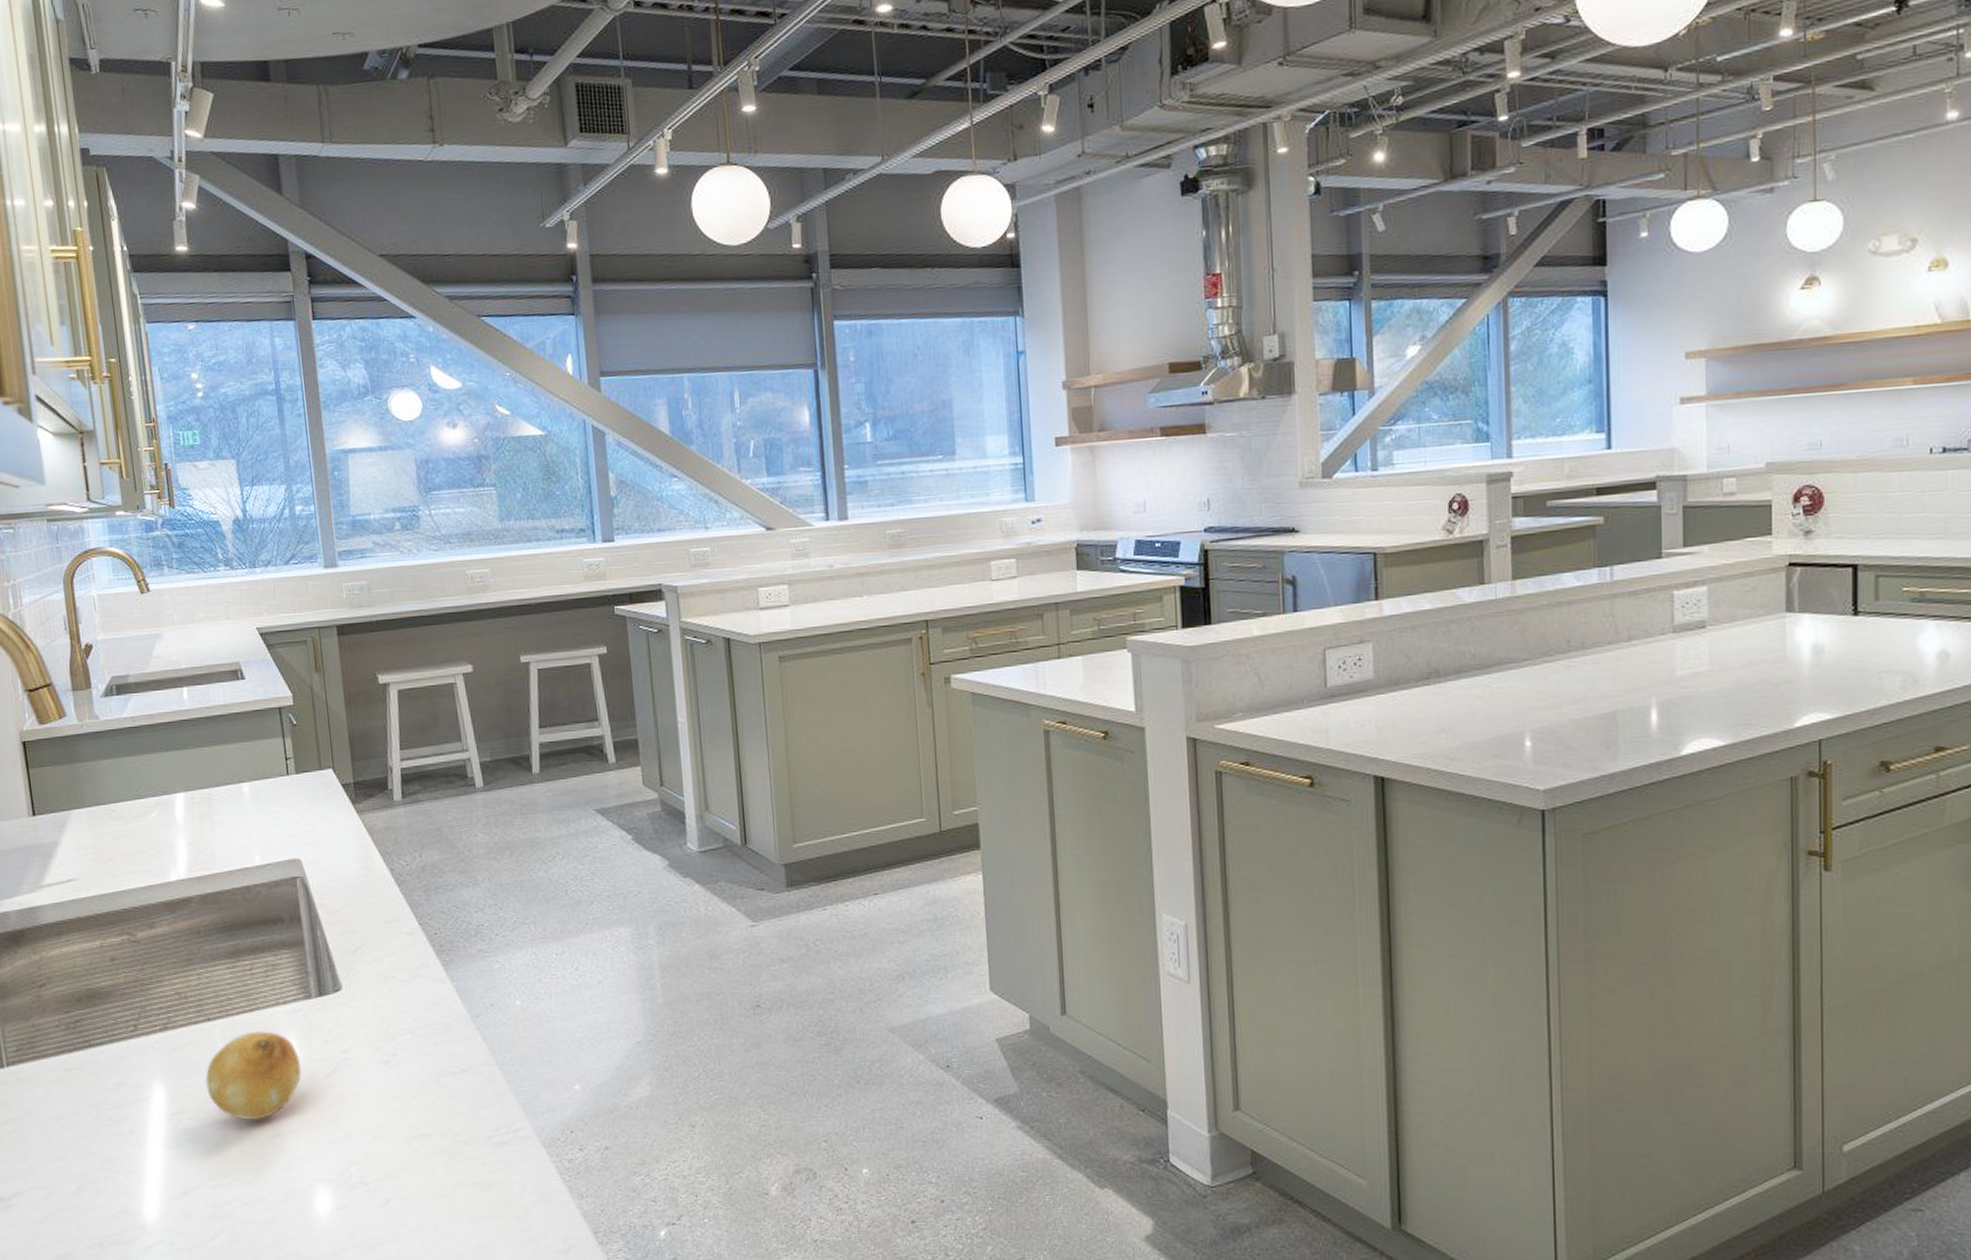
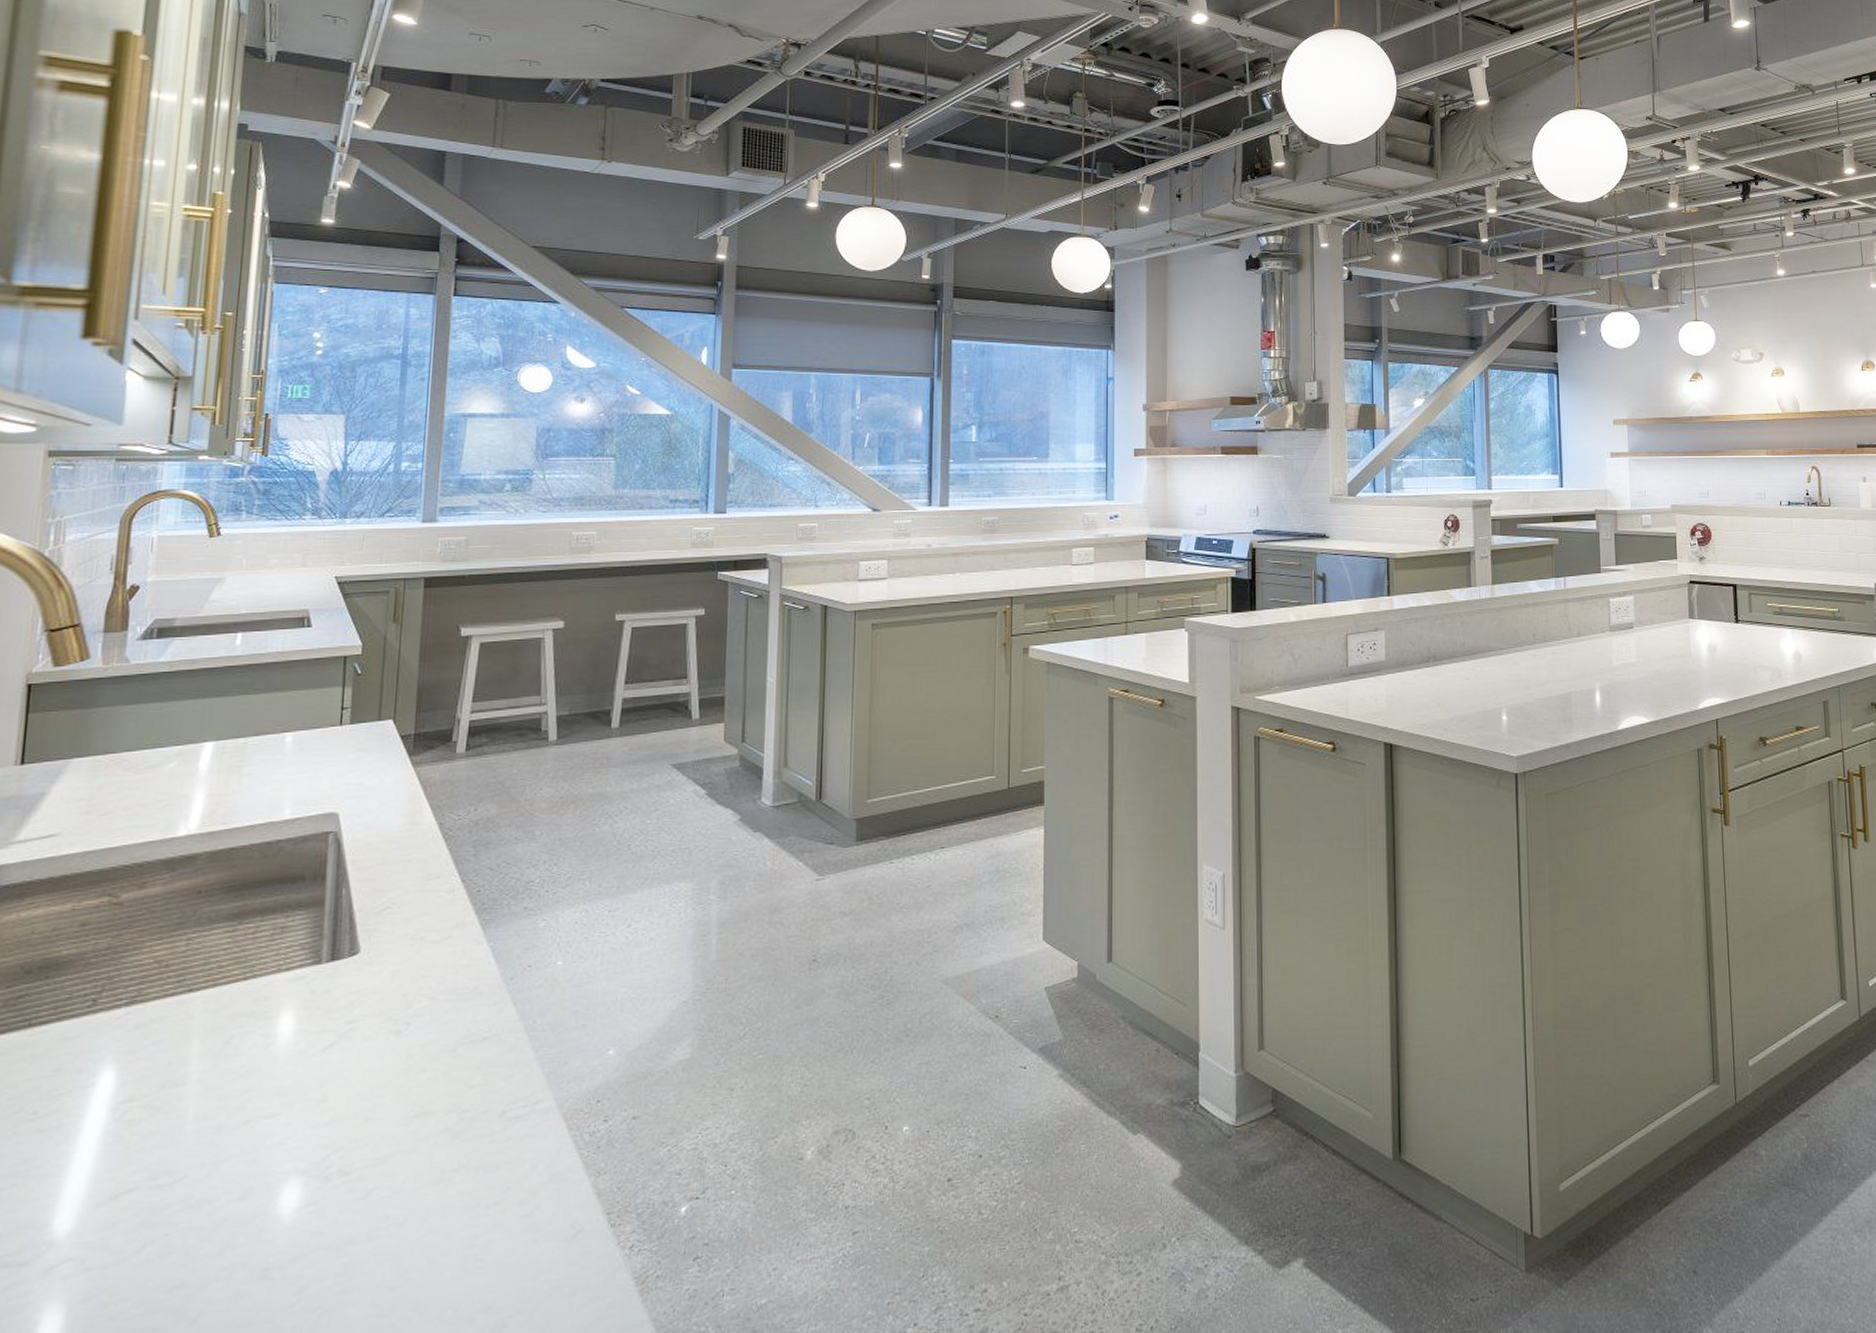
fruit: present [205,1031,302,1121] -> none [170,1001,294,1107]

